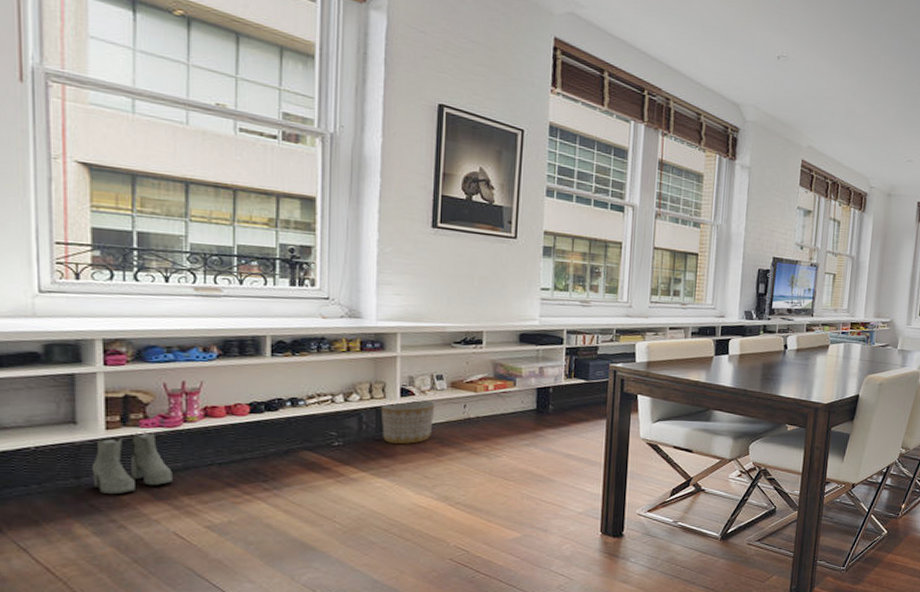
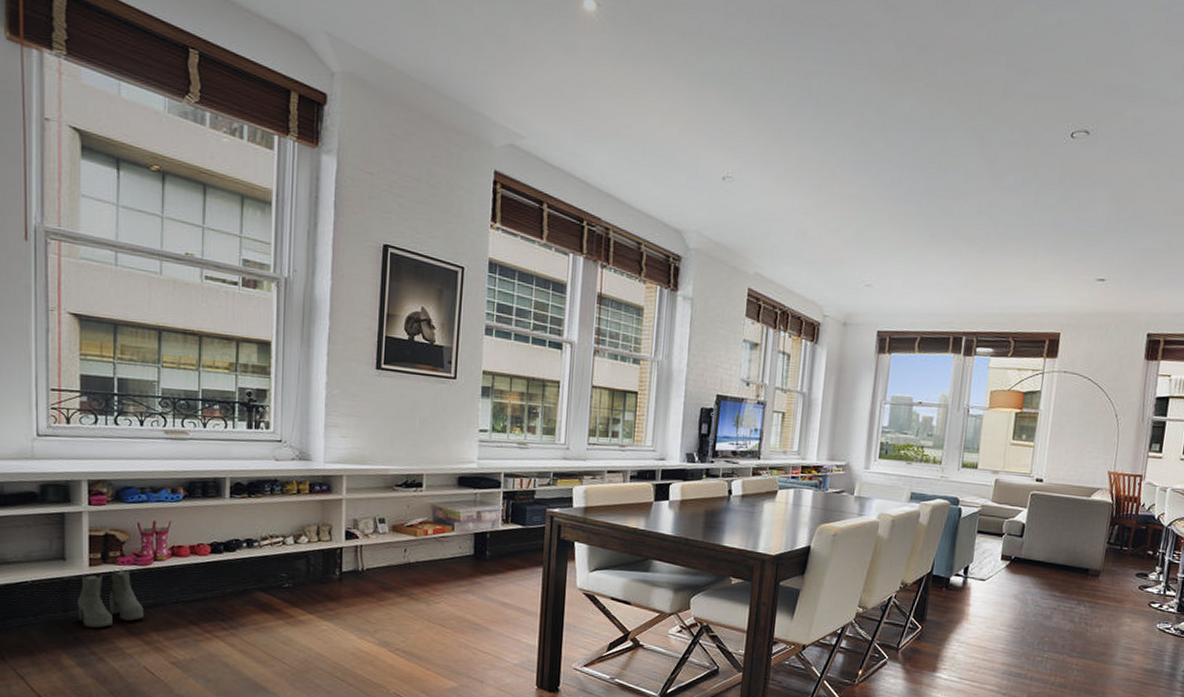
planter: present [380,399,436,445] -> none [327,542,378,588]

